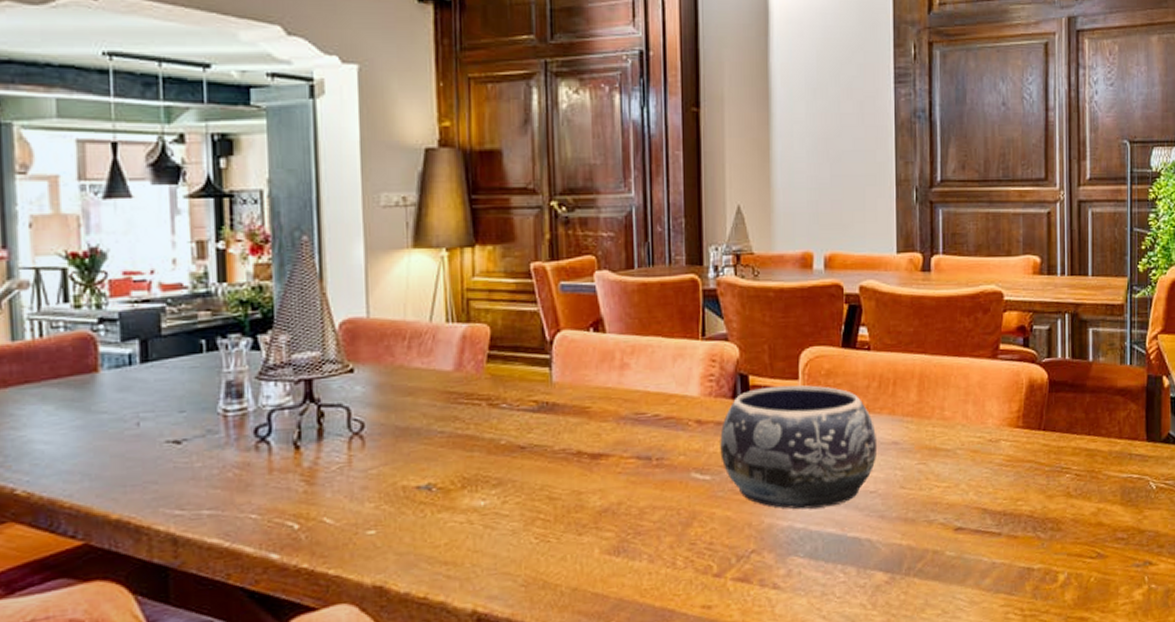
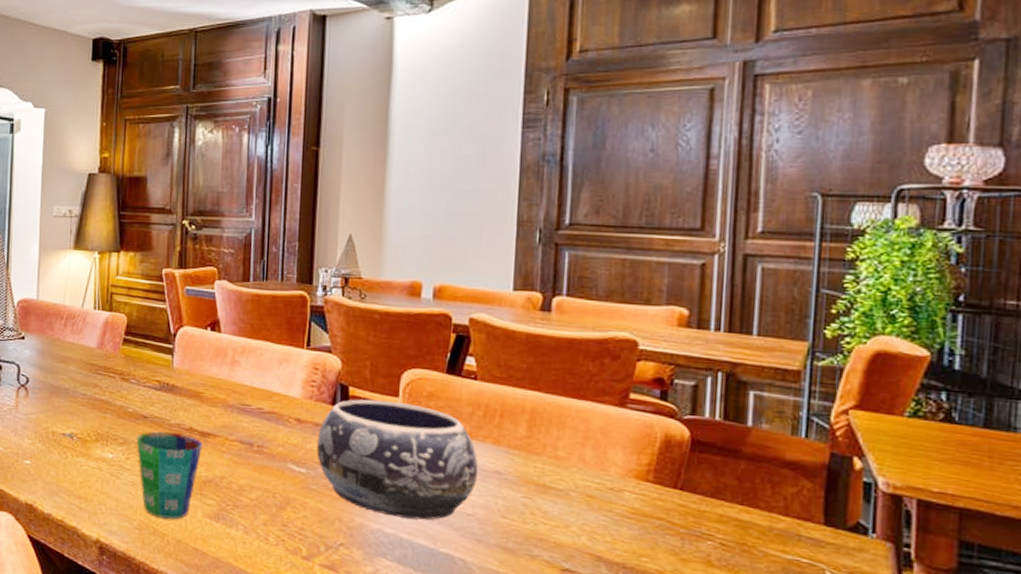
cup: none [513,460,594,567] -> present [136,431,203,519]

